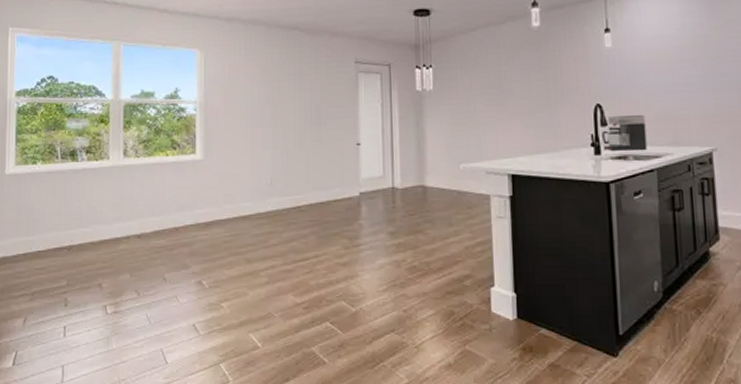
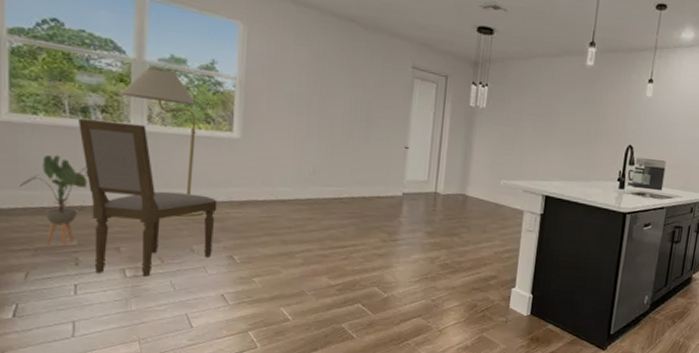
house plant: none [21,199,76,288] -> present [19,155,89,247]
dining chair: none [68,159,185,312] -> present [79,118,218,277]
floor lamp: none [101,105,173,245] -> present [120,68,204,217]

